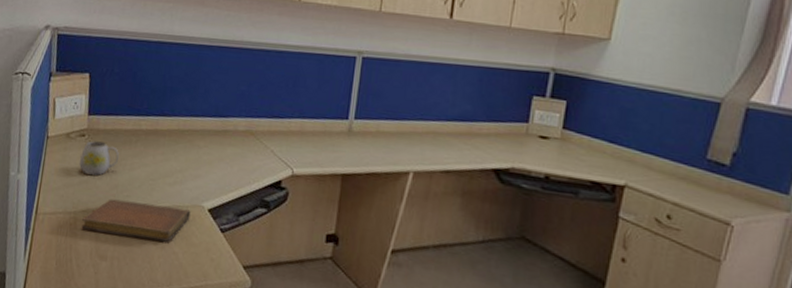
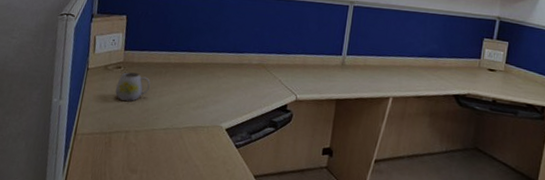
notebook: present [81,198,191,242] -> none [115,121,211,157]

